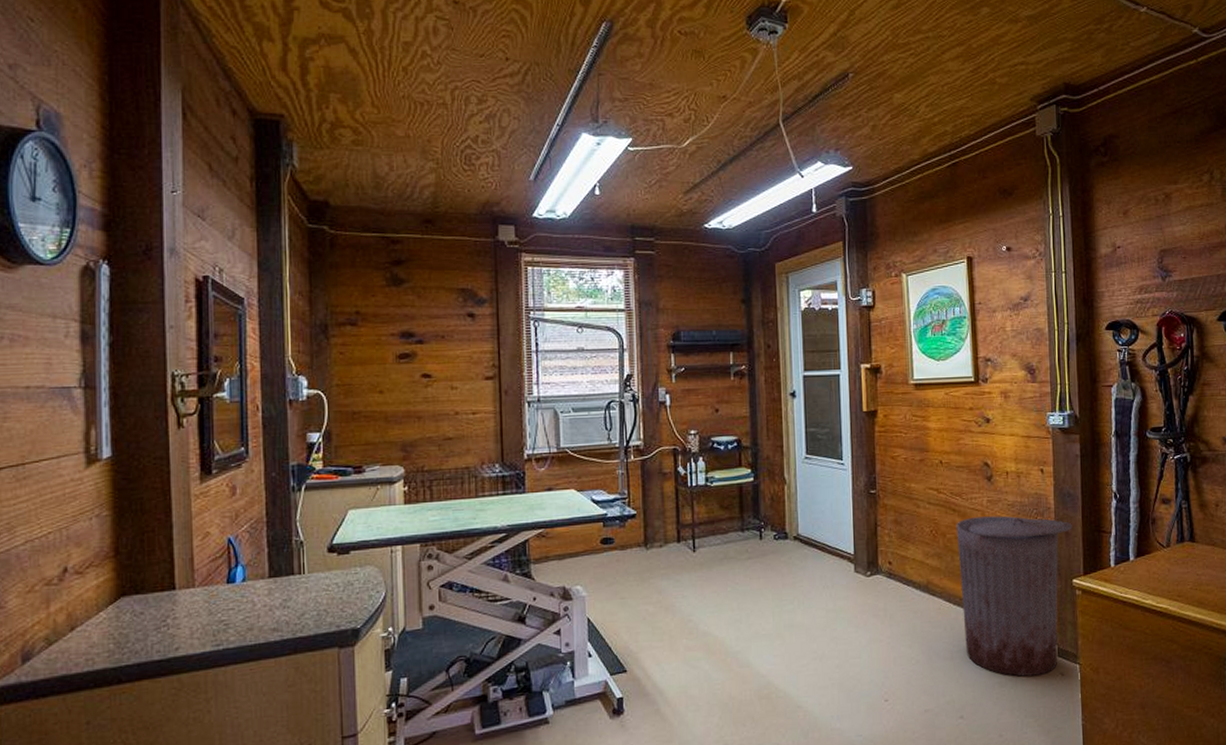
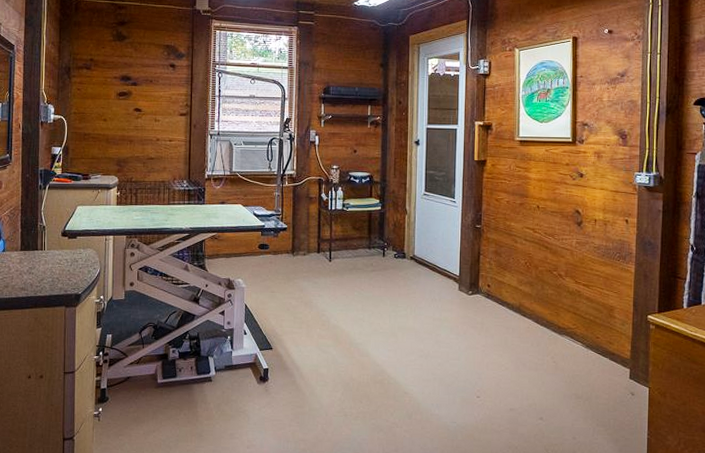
trash can: present [955,516,1072,677] -> none [547,255,651,392]

